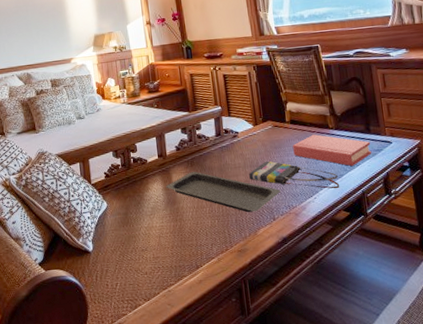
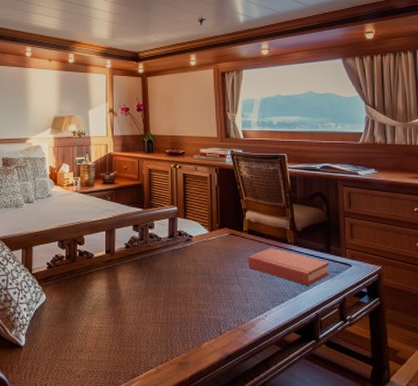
serving tray: present [166,171,281,213] -> none [110,272,231,324]
tote bag: present [249,161,340,189] -> none [199,270,293,308]

